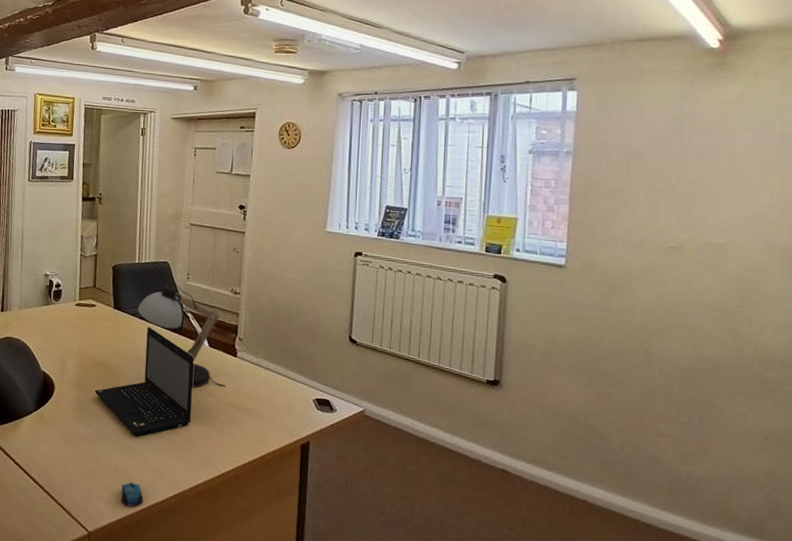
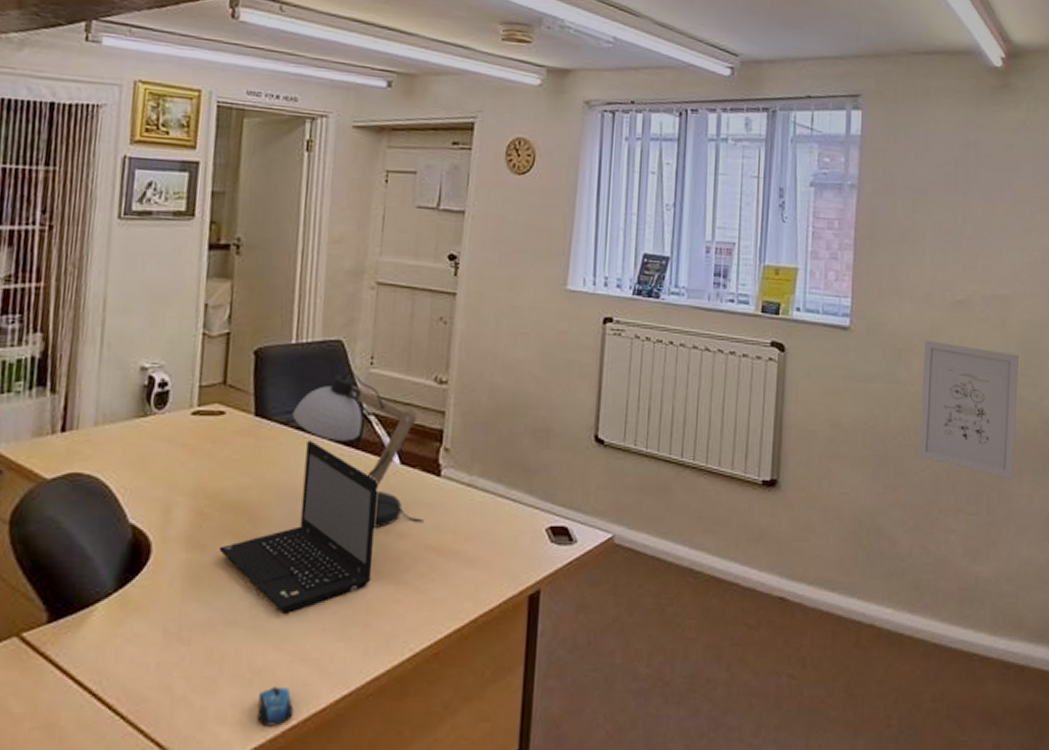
wall art: none [630,279,733,399] -> present [918,340,1018,480]

